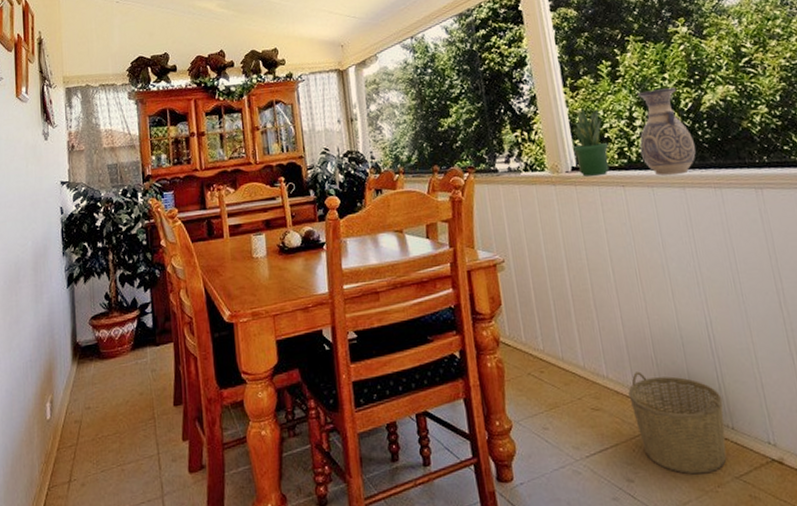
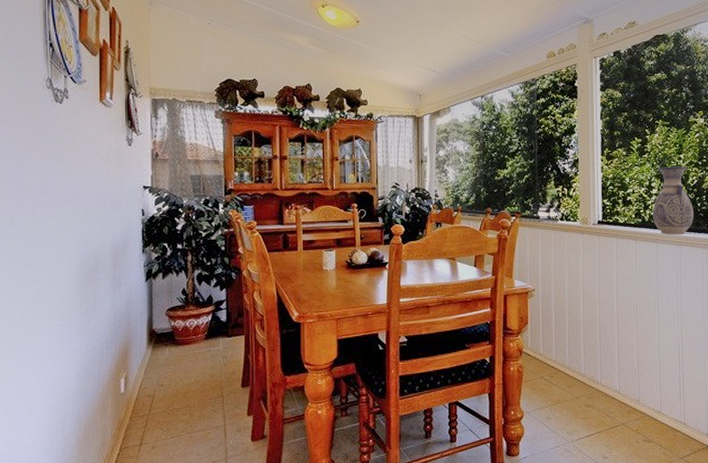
planter: present [572,106,610,177] -> none [601,174,629,230]
basket: present [628,371,727,475] -> none [614,380,681,455]

